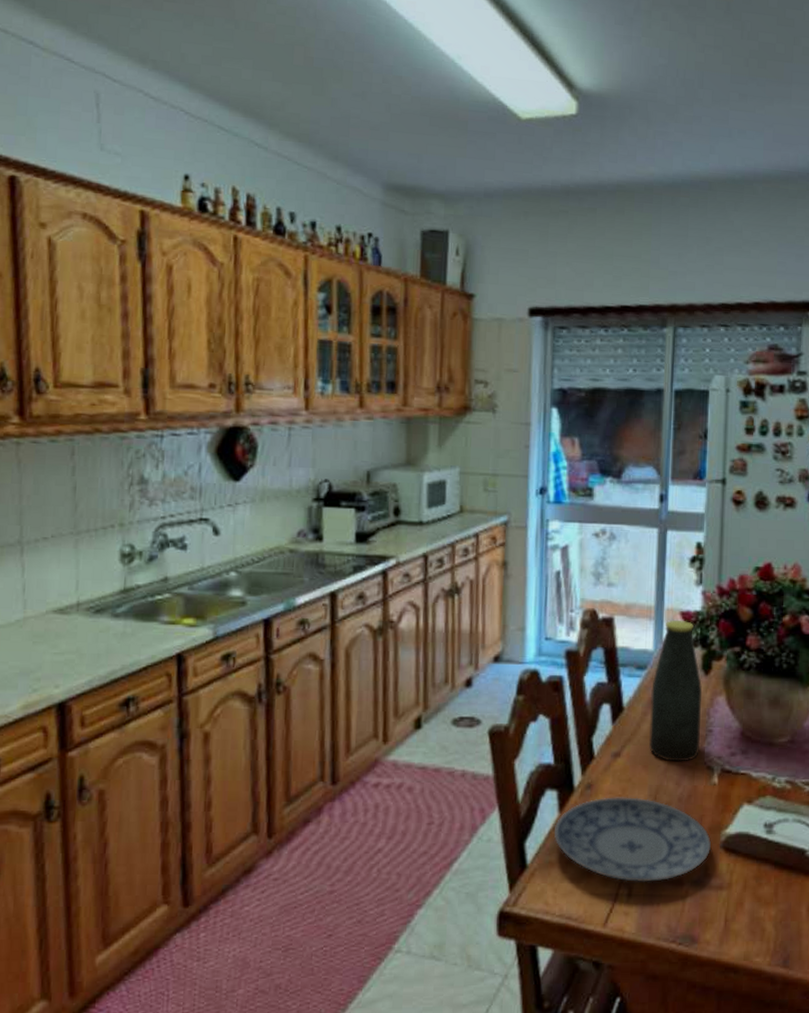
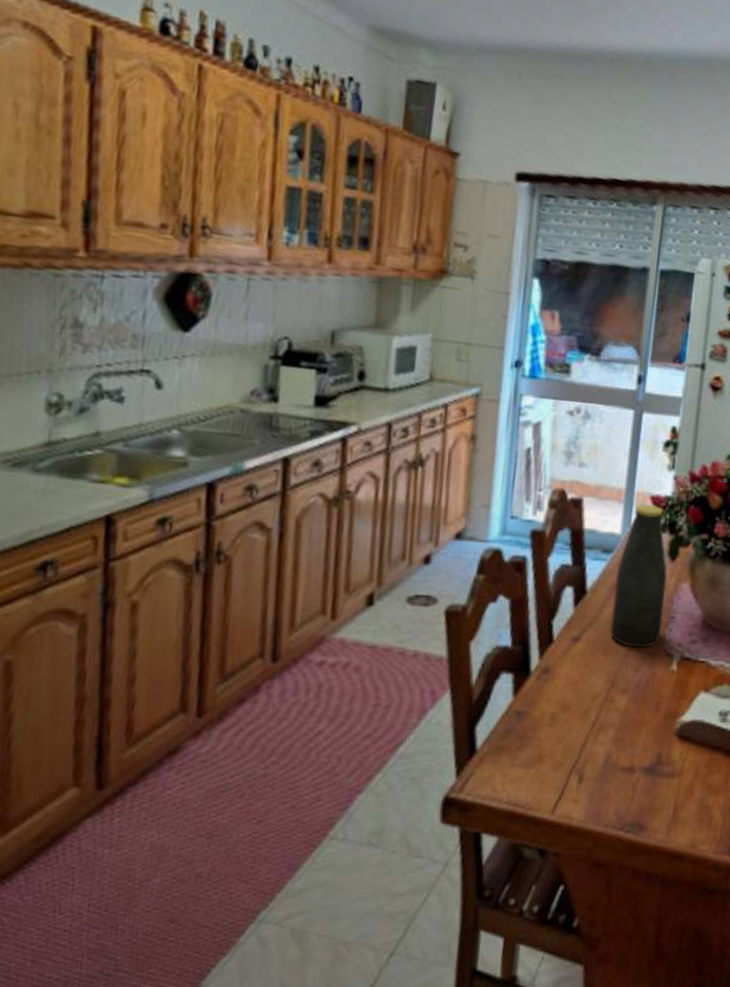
plate: present [554,797,711,882] -> none [507,682,666,769]

